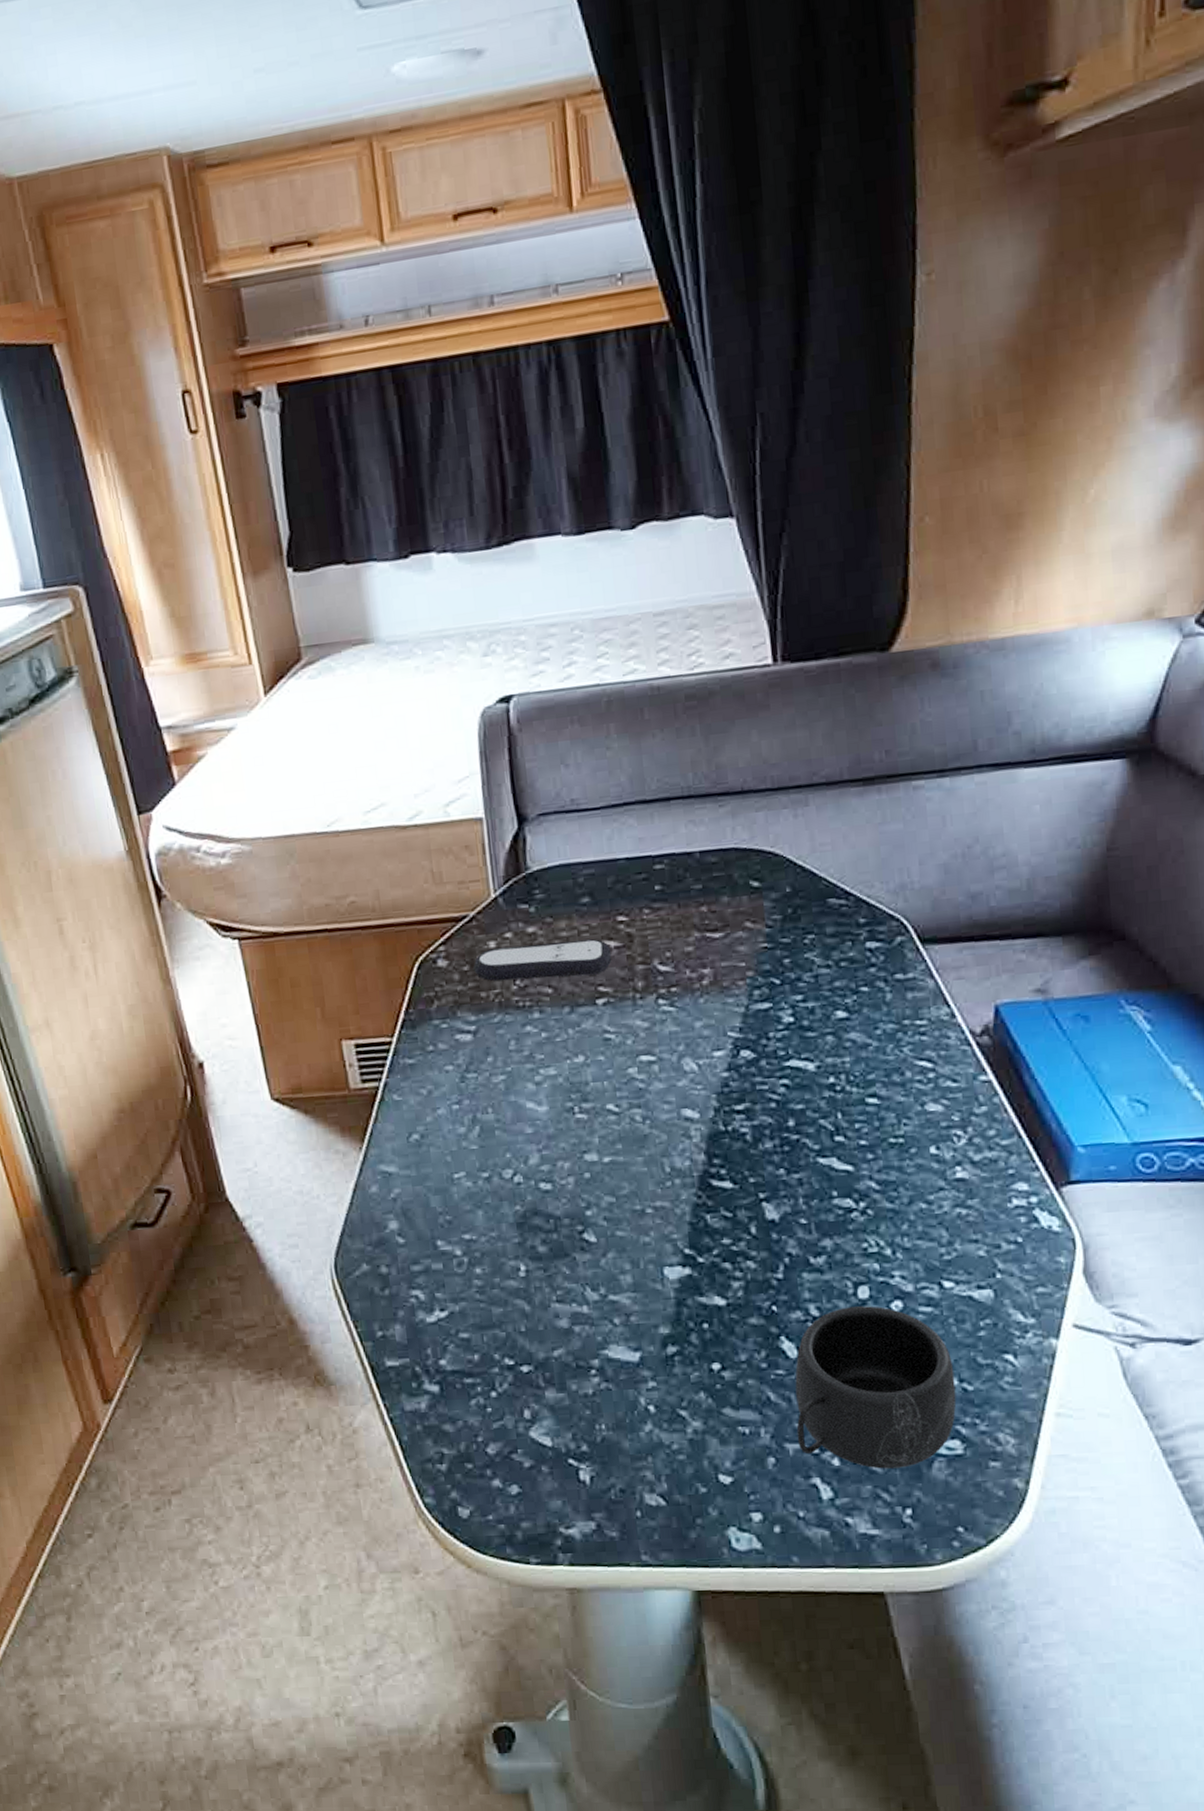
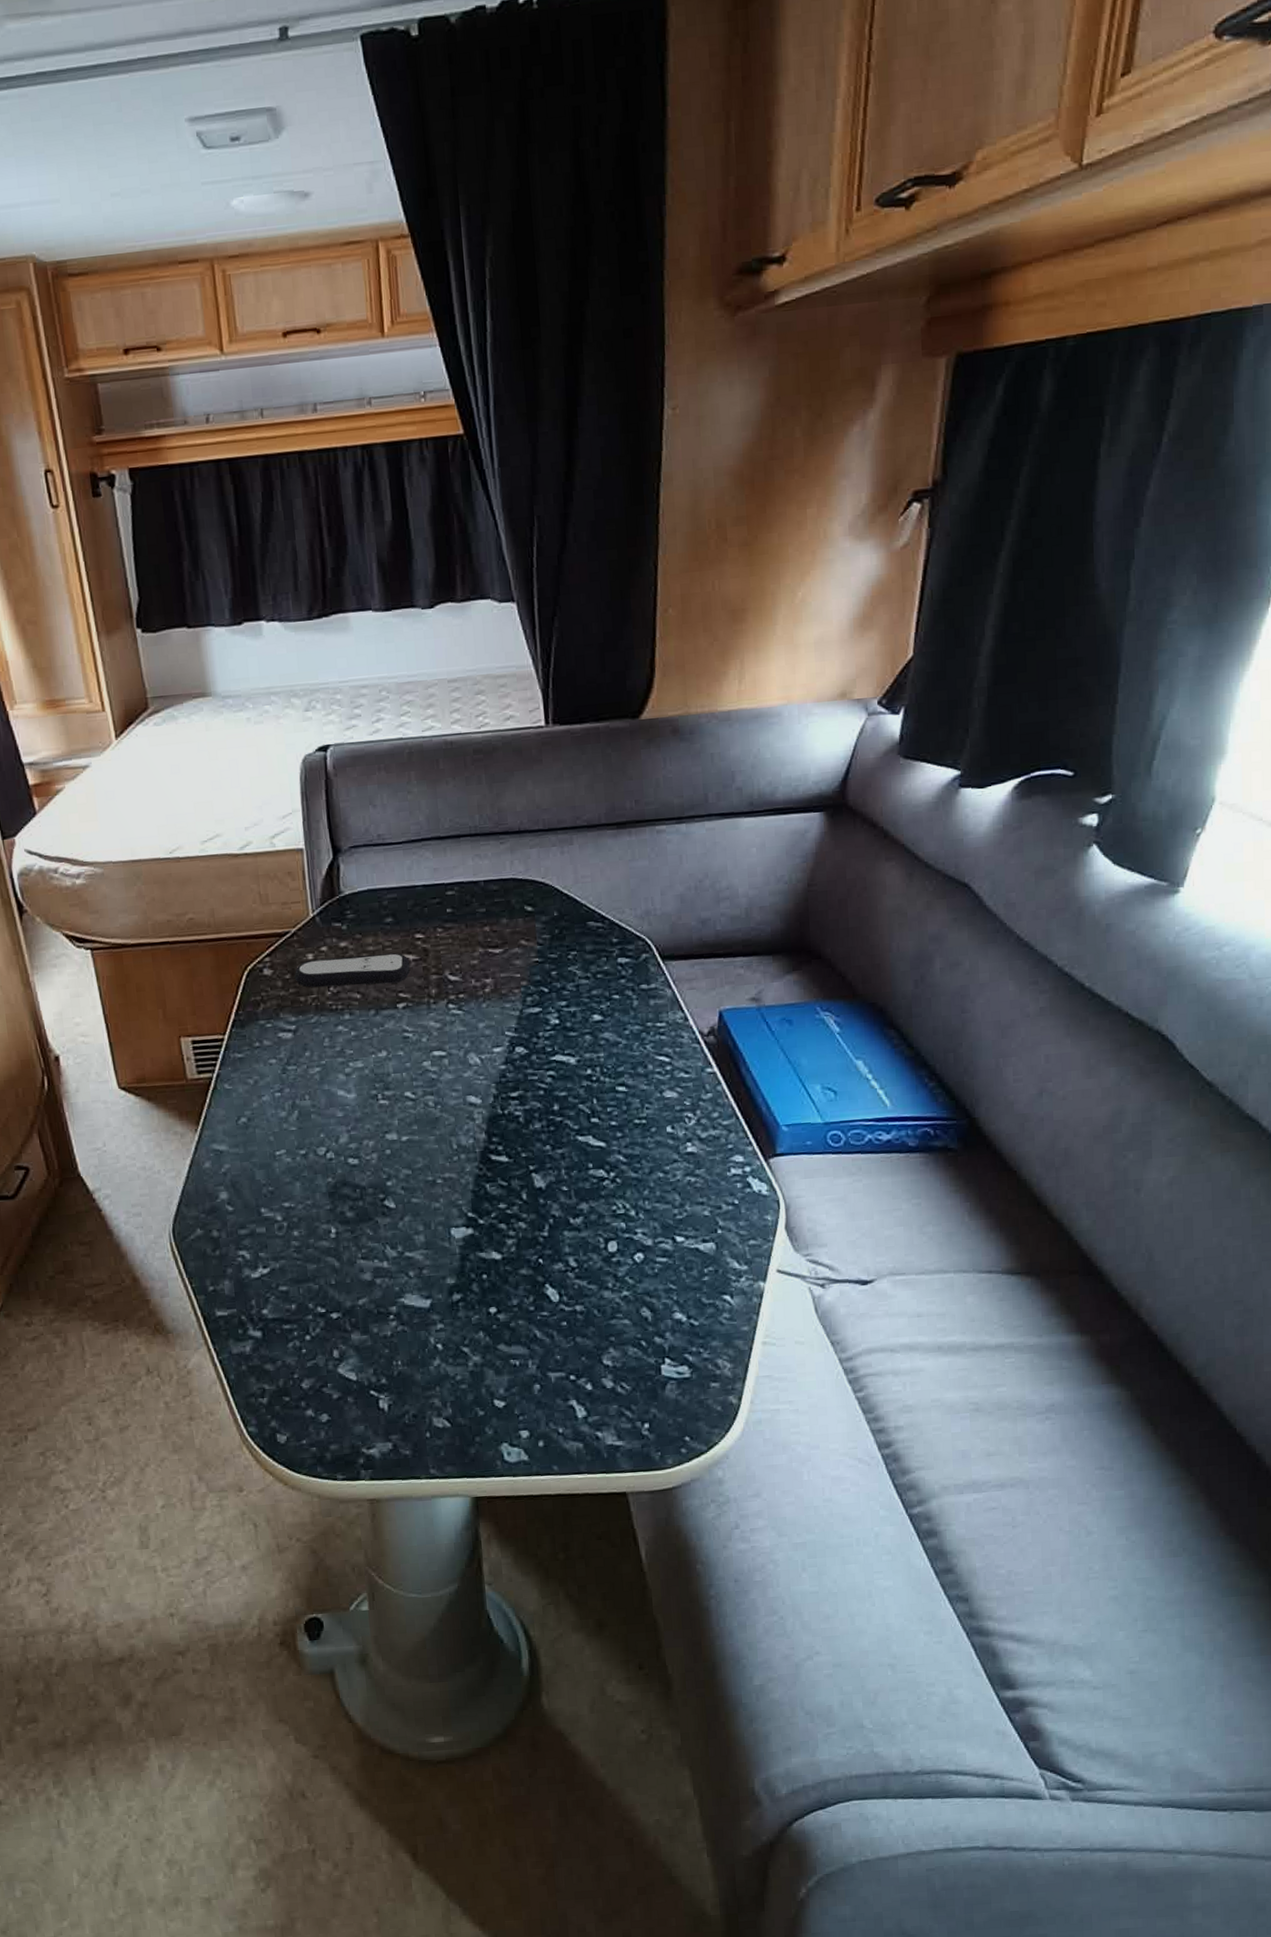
mug: present [795,1306,957,1469] -> none [557,1257,685,1392]

